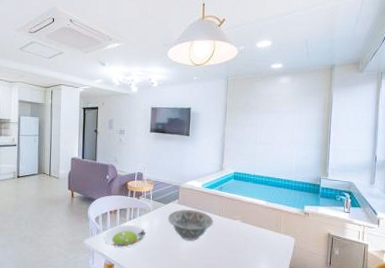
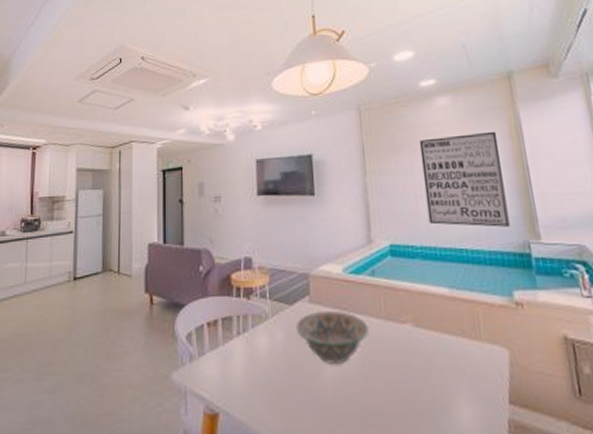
salad plate: present [104,224,146,248] -> none [201,343,265,383]
wall art: none [261,105,316,167] -> present [419,131,510,227]

